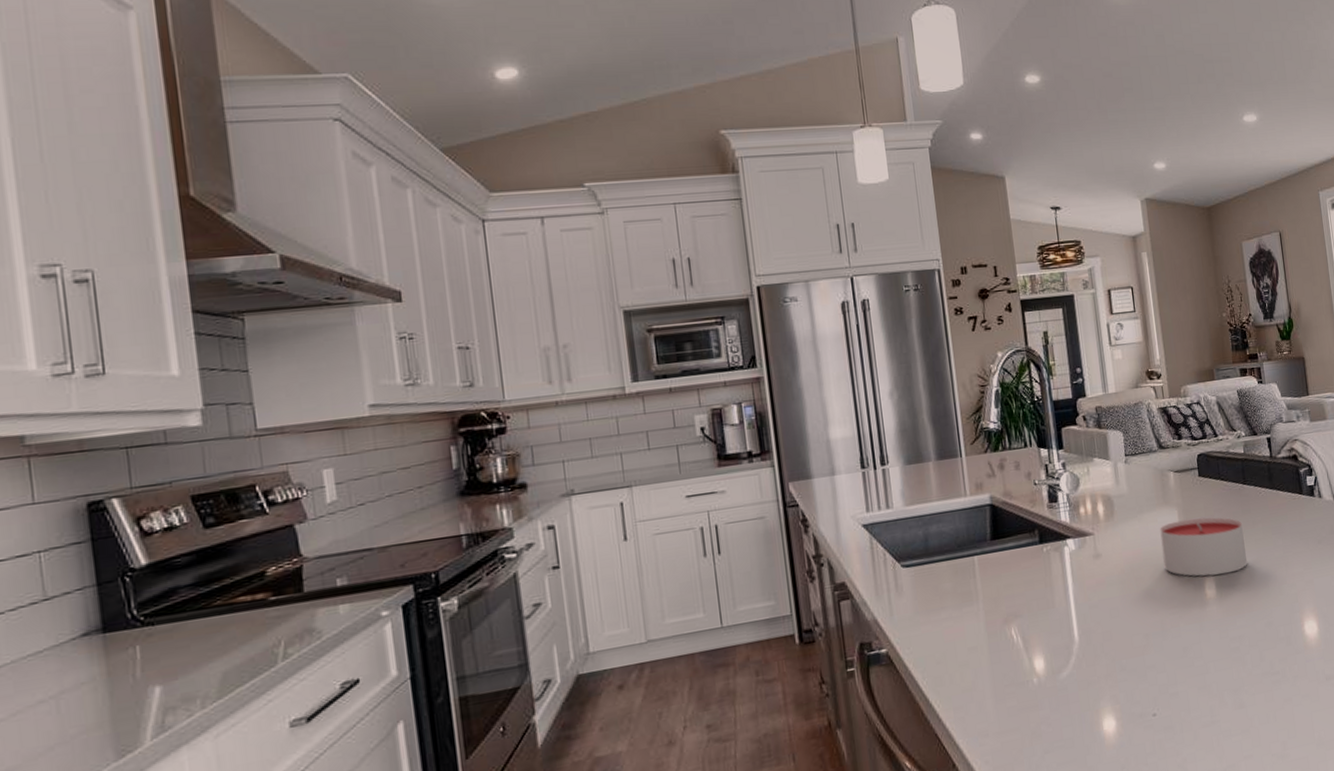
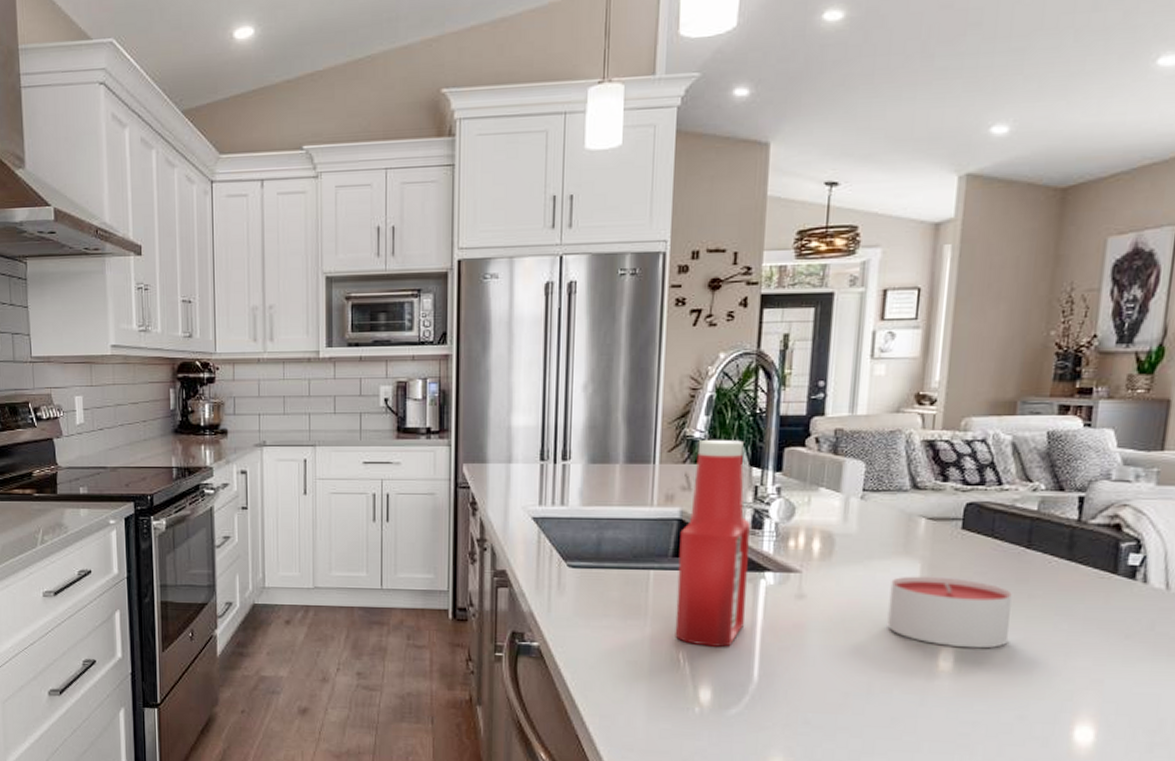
ketchup bottle: none [993,426,1059,619] -> present [675,440,750,647]

